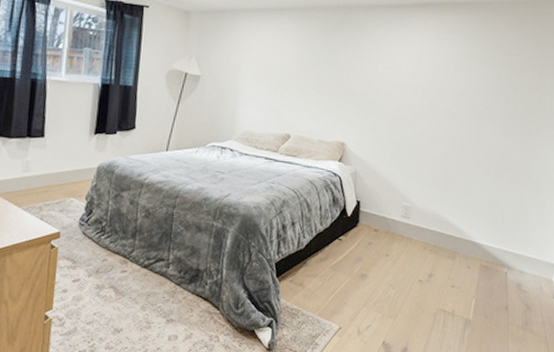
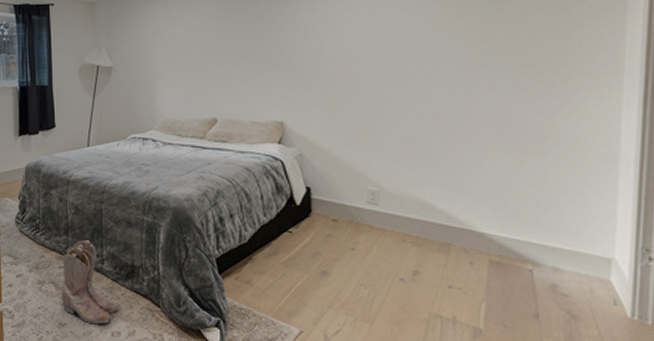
boots: none [120,244,178,329] -> present [62,240,117,325]

